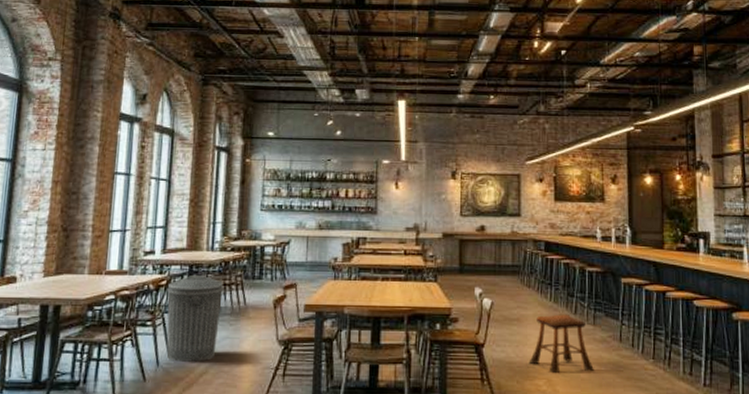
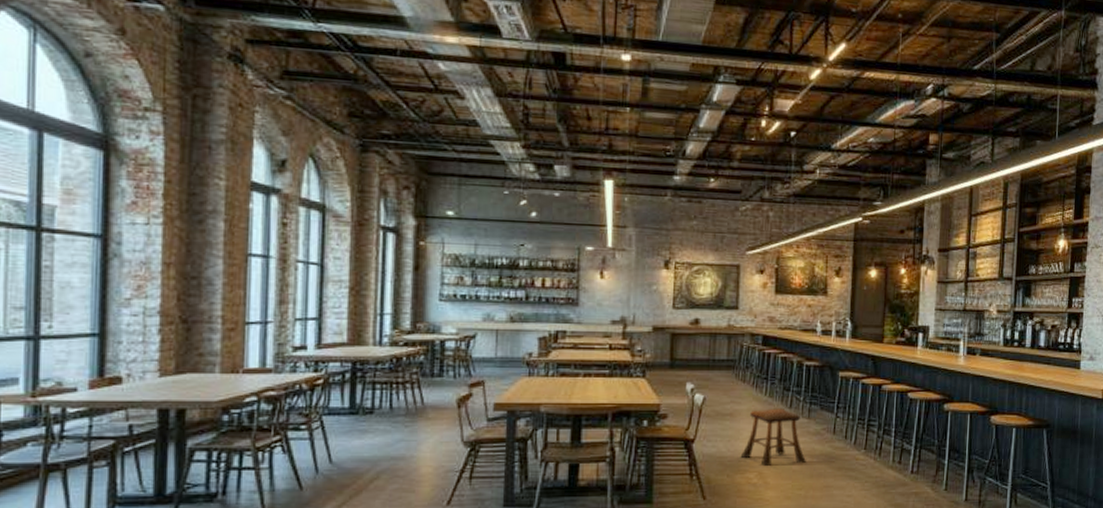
trash can: present [166,274,224,362] -> none [325,372,396,468]

